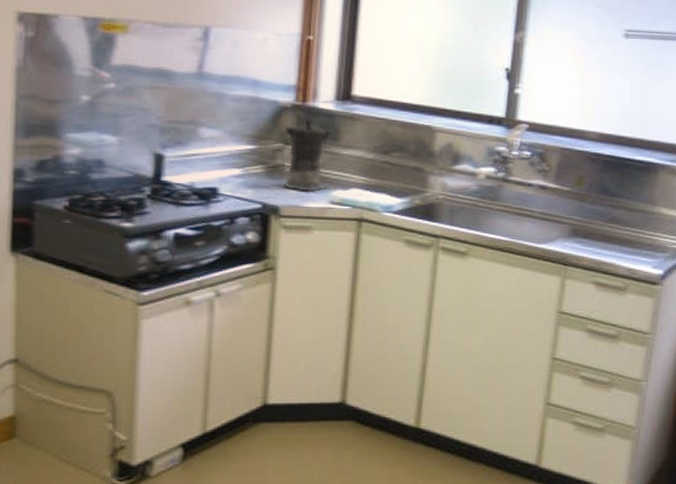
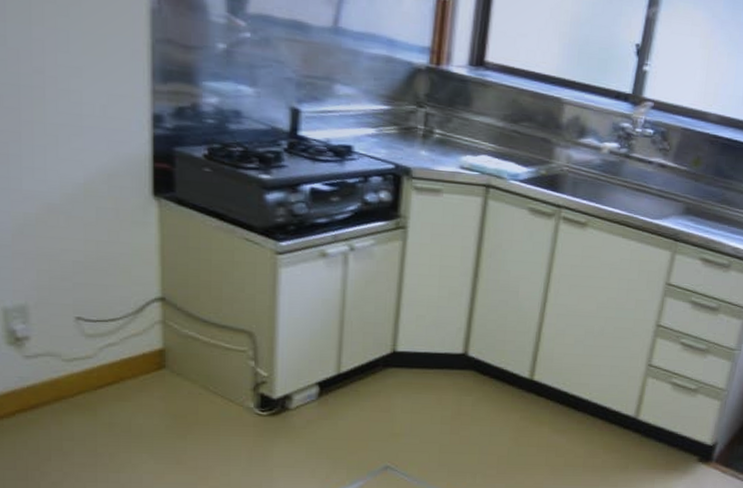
coffee maker: present [282,117,333,192] -> none [414,80,465,156]

